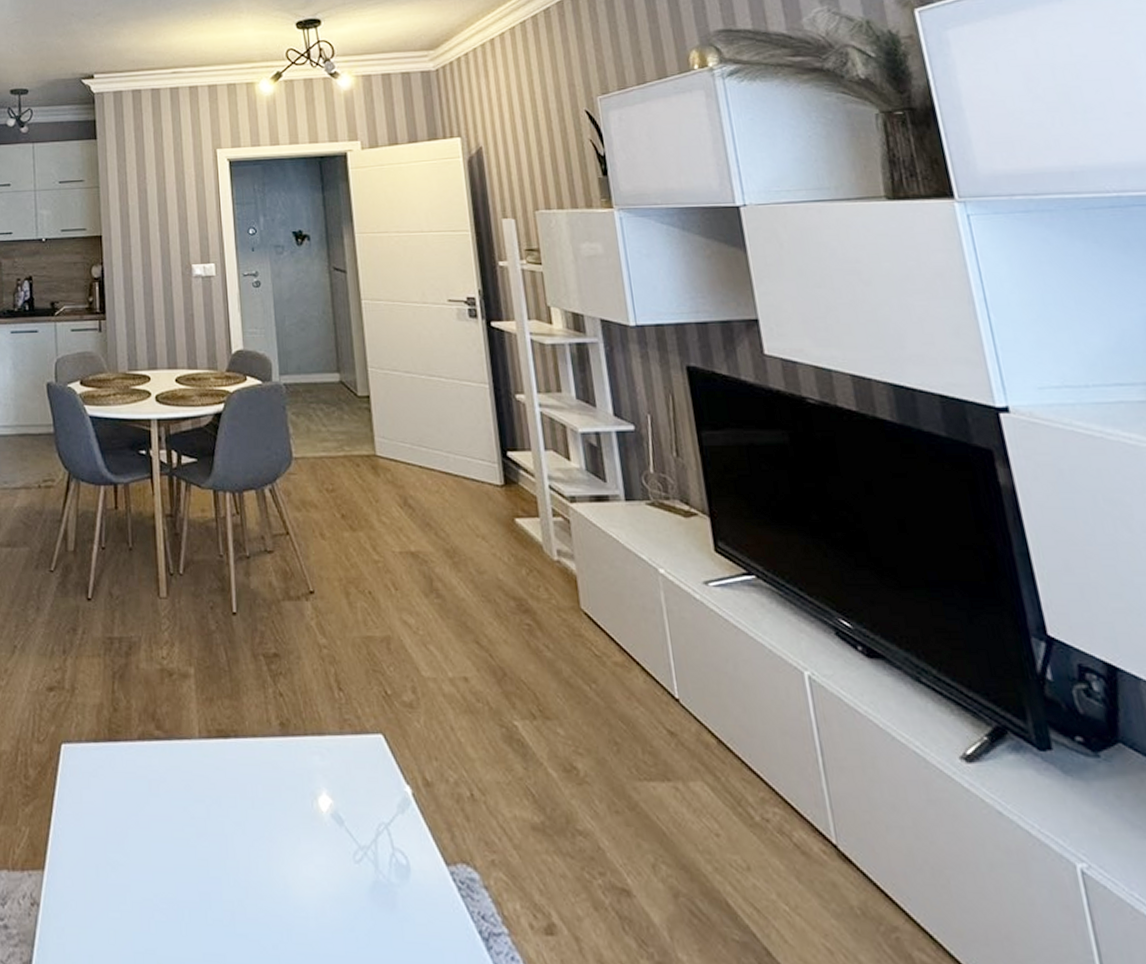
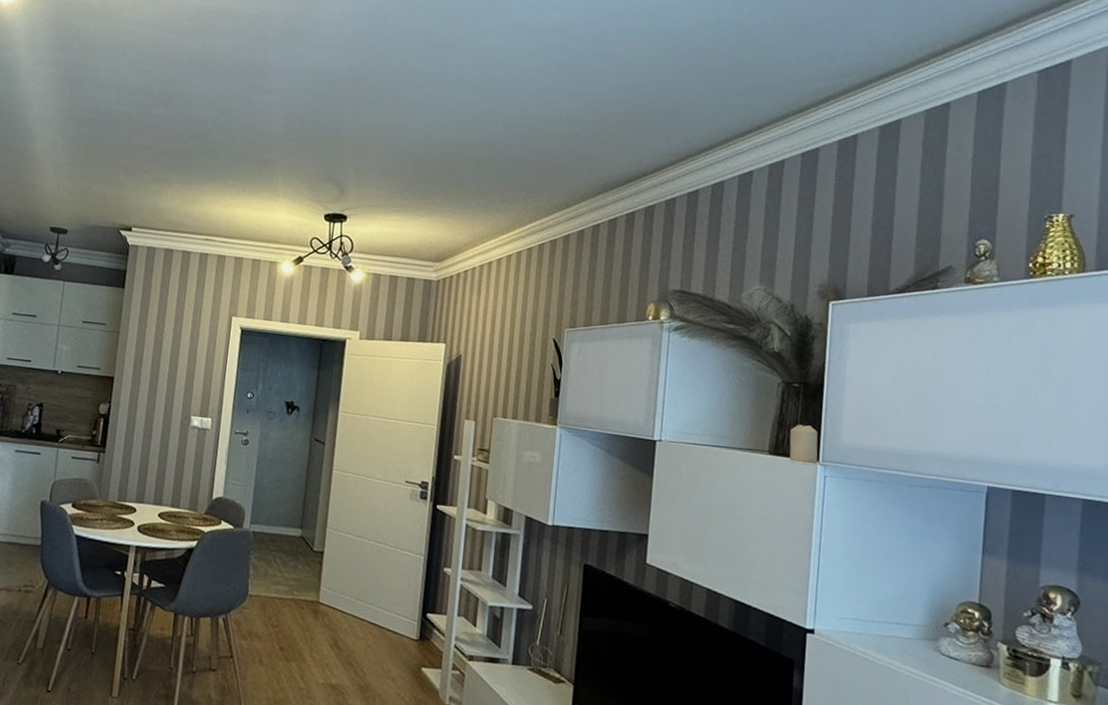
candle: none [907,158,954,206] -> present [789,424,818,465]

